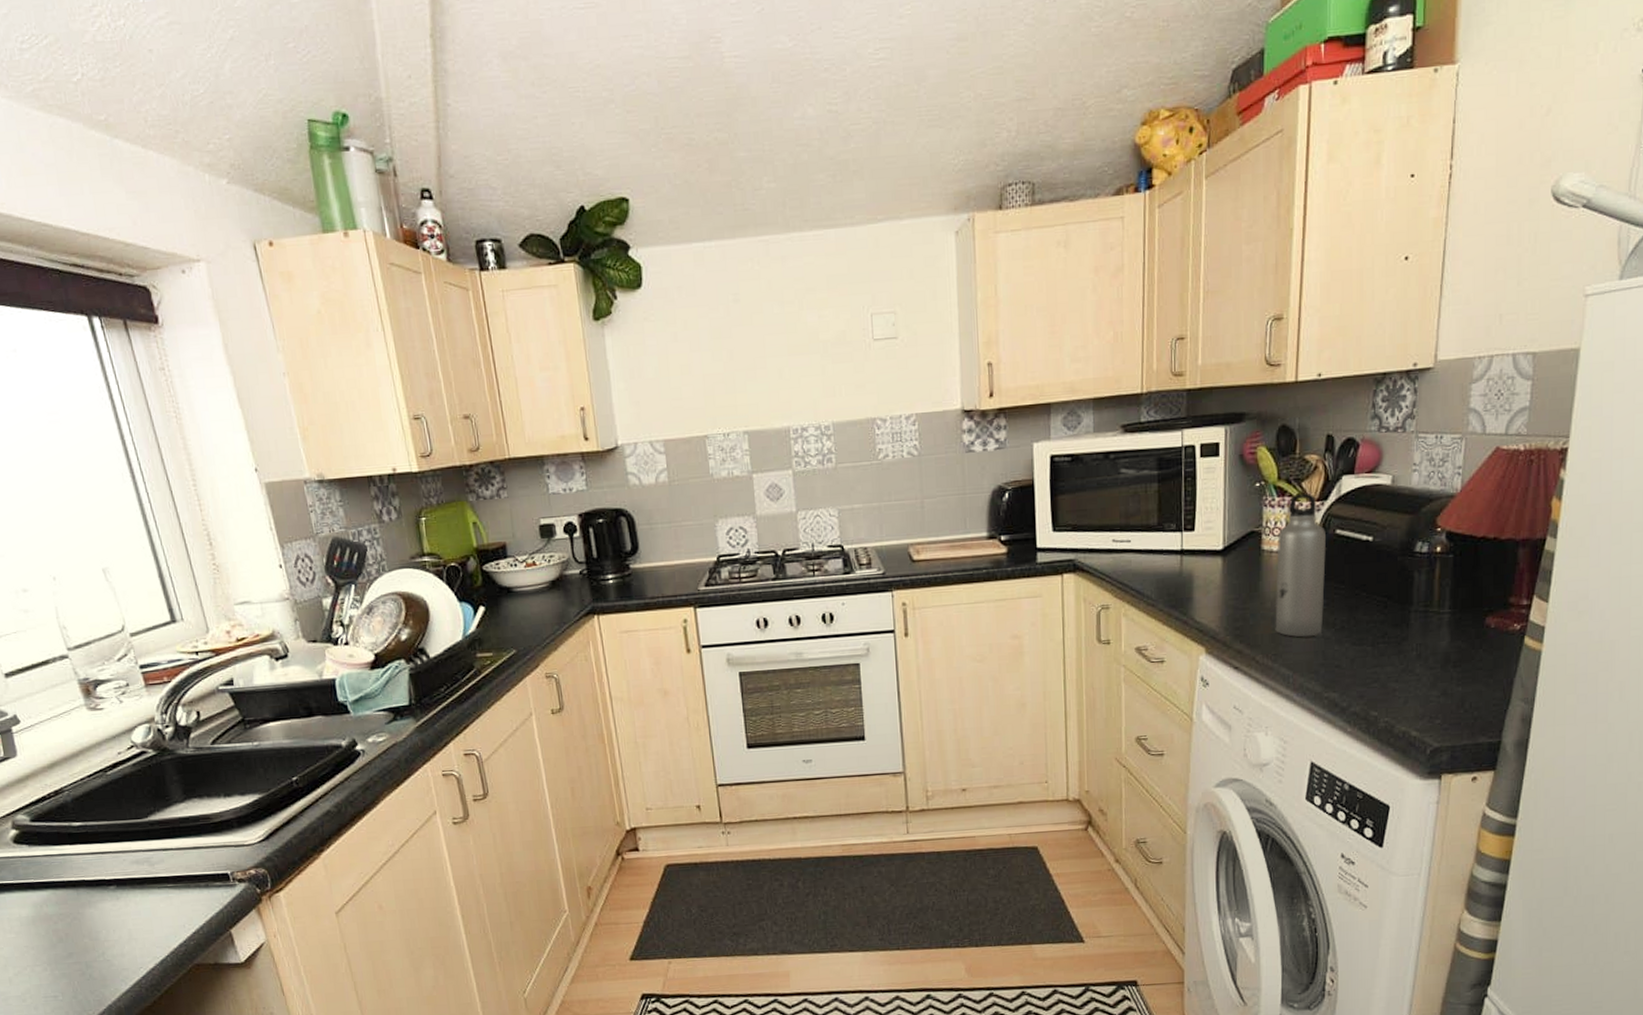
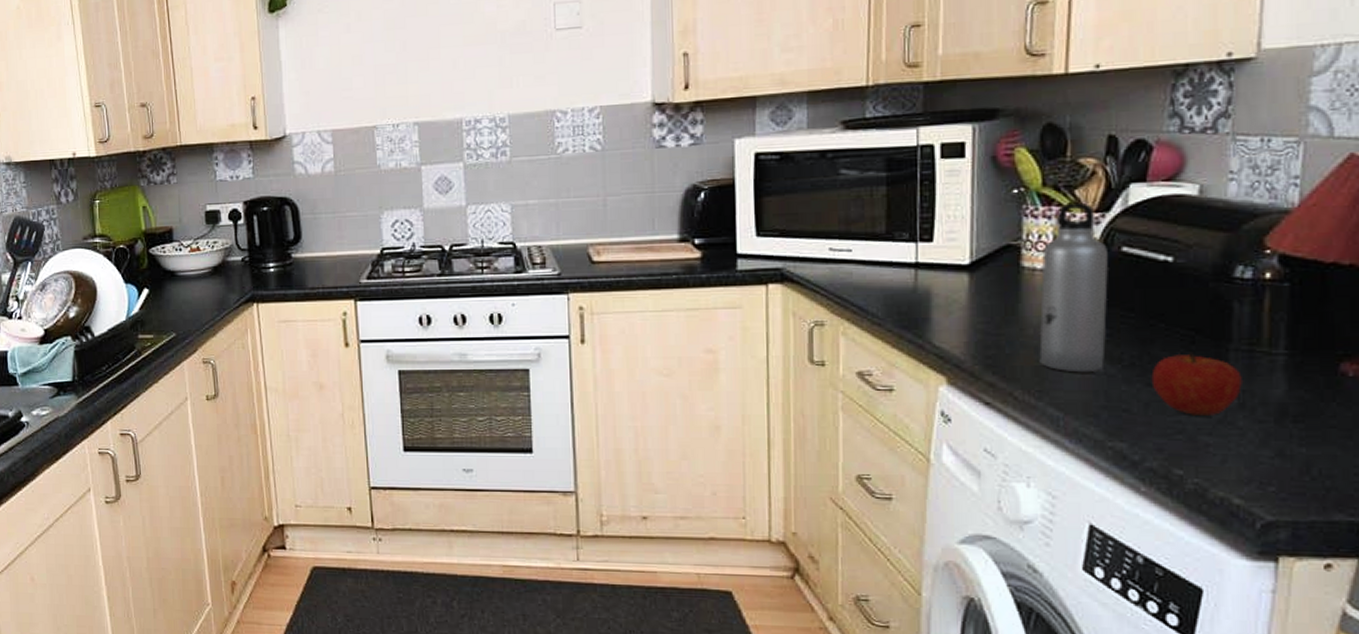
fruit: none [1356,614,1419,667] -> present [1151,351,1242,415]

